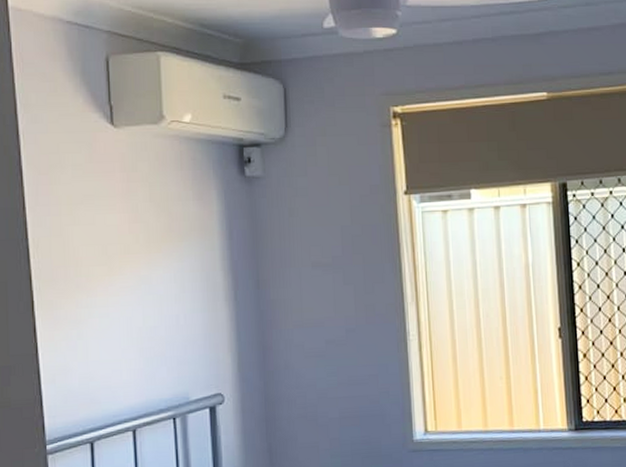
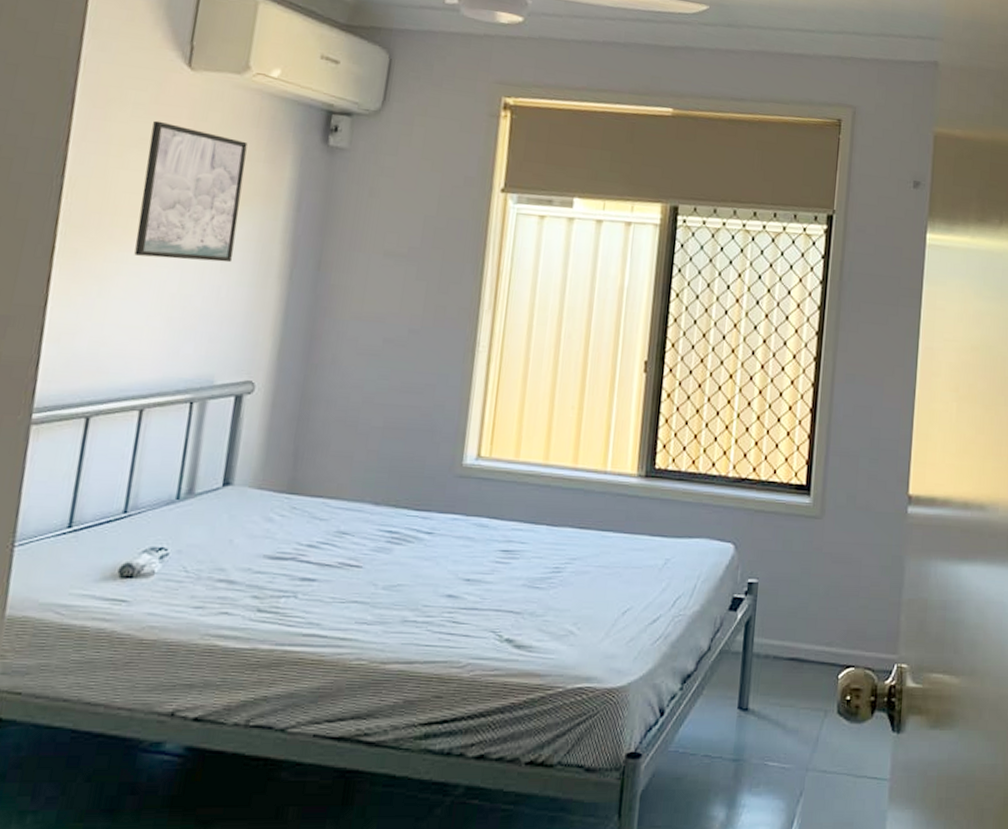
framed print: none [92,177,184,299] -> present [134,120,248,263]

